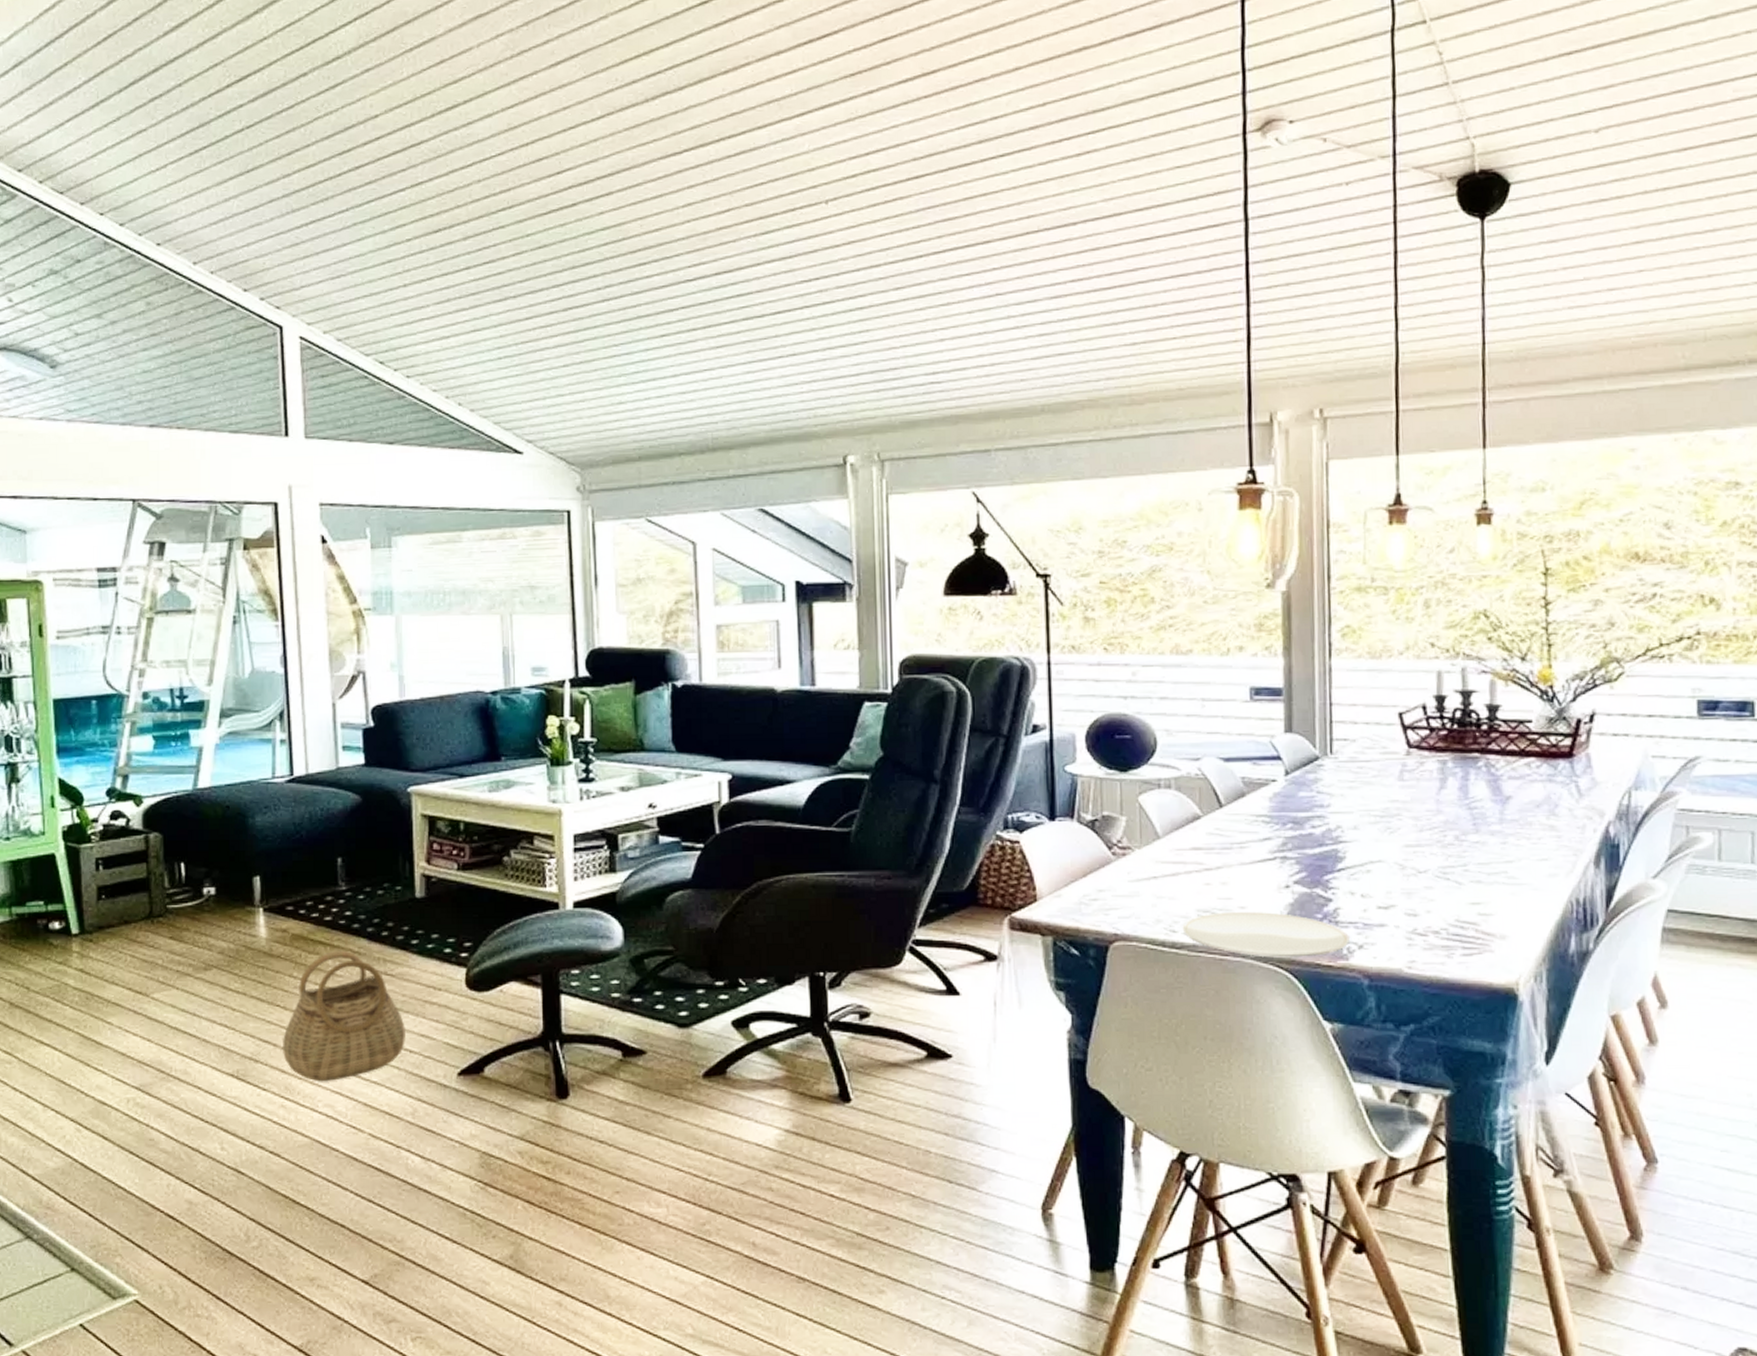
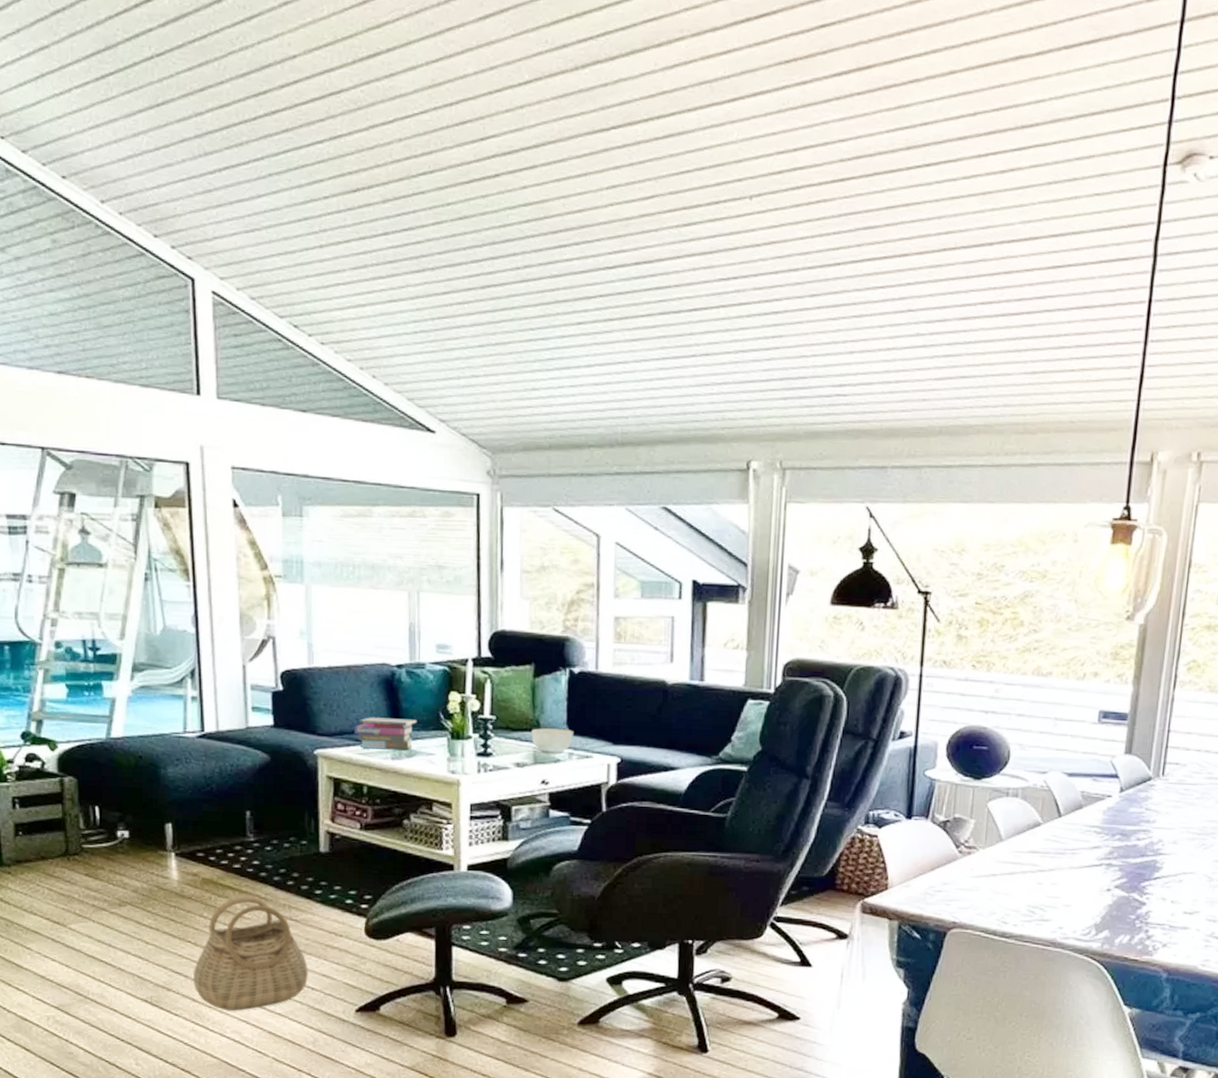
books: none [449,747,514,782] -> present [355,717,417,750]
bowl: none [635,746,681,775] -> present [531,728,575,755]
plate: present [1182,911,1349,958] -> none [1012,908,1156,951]

